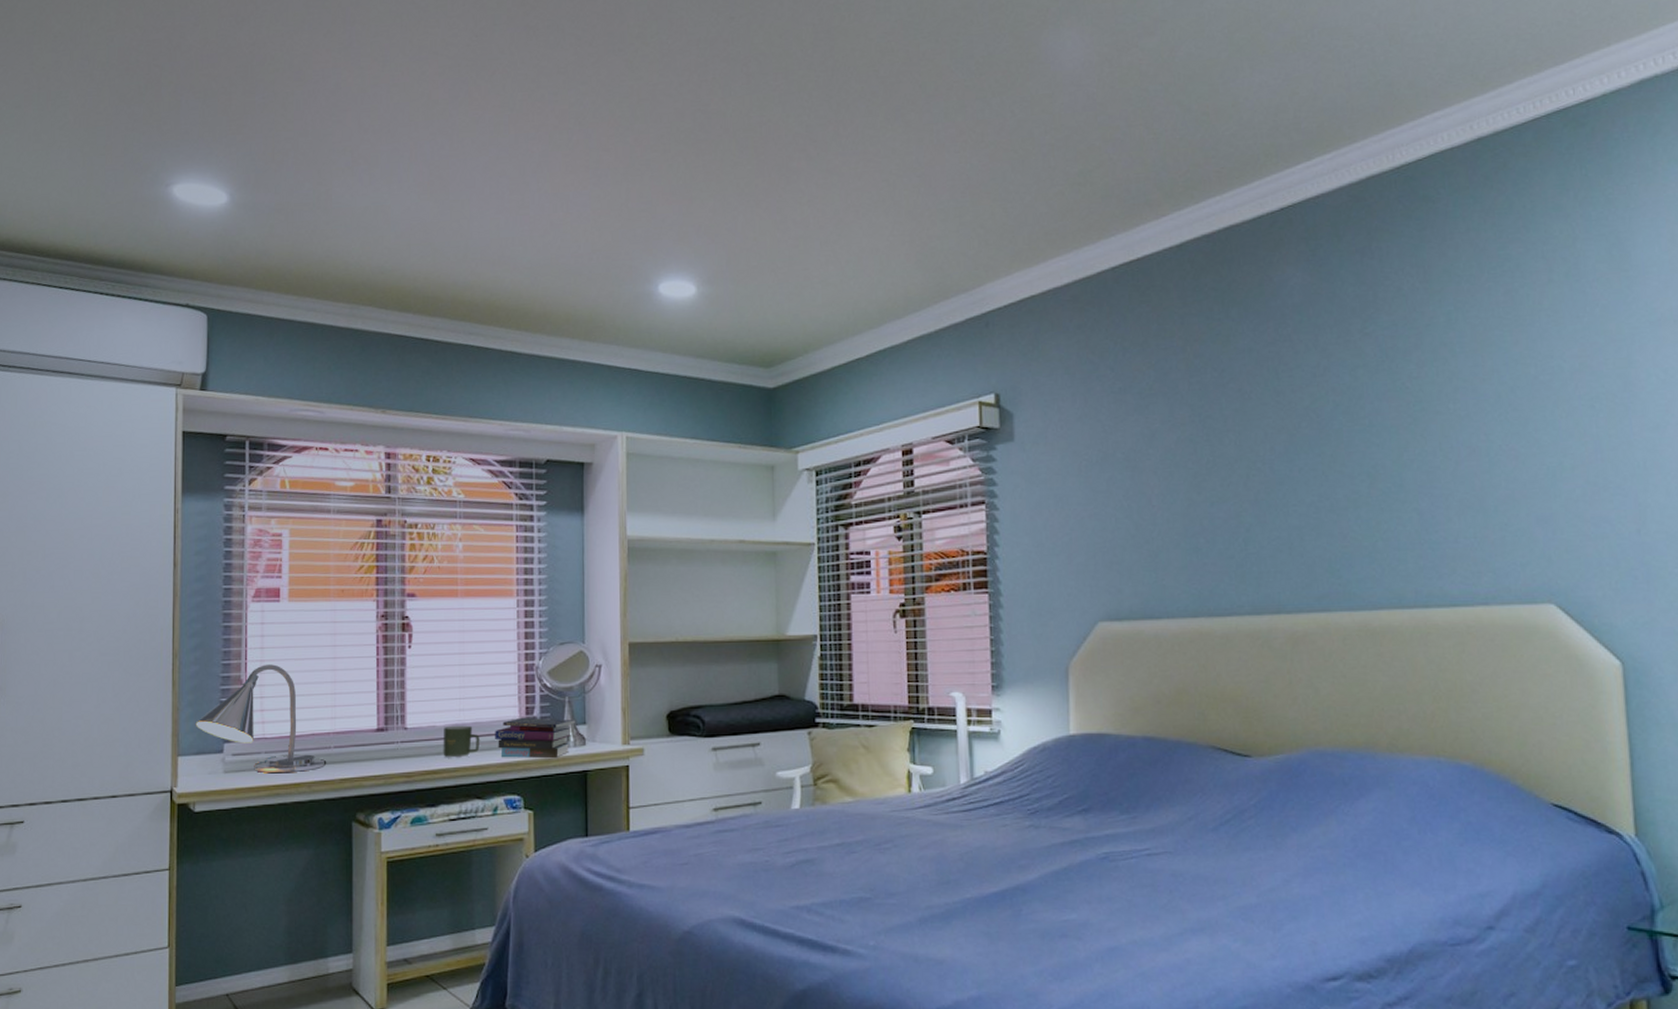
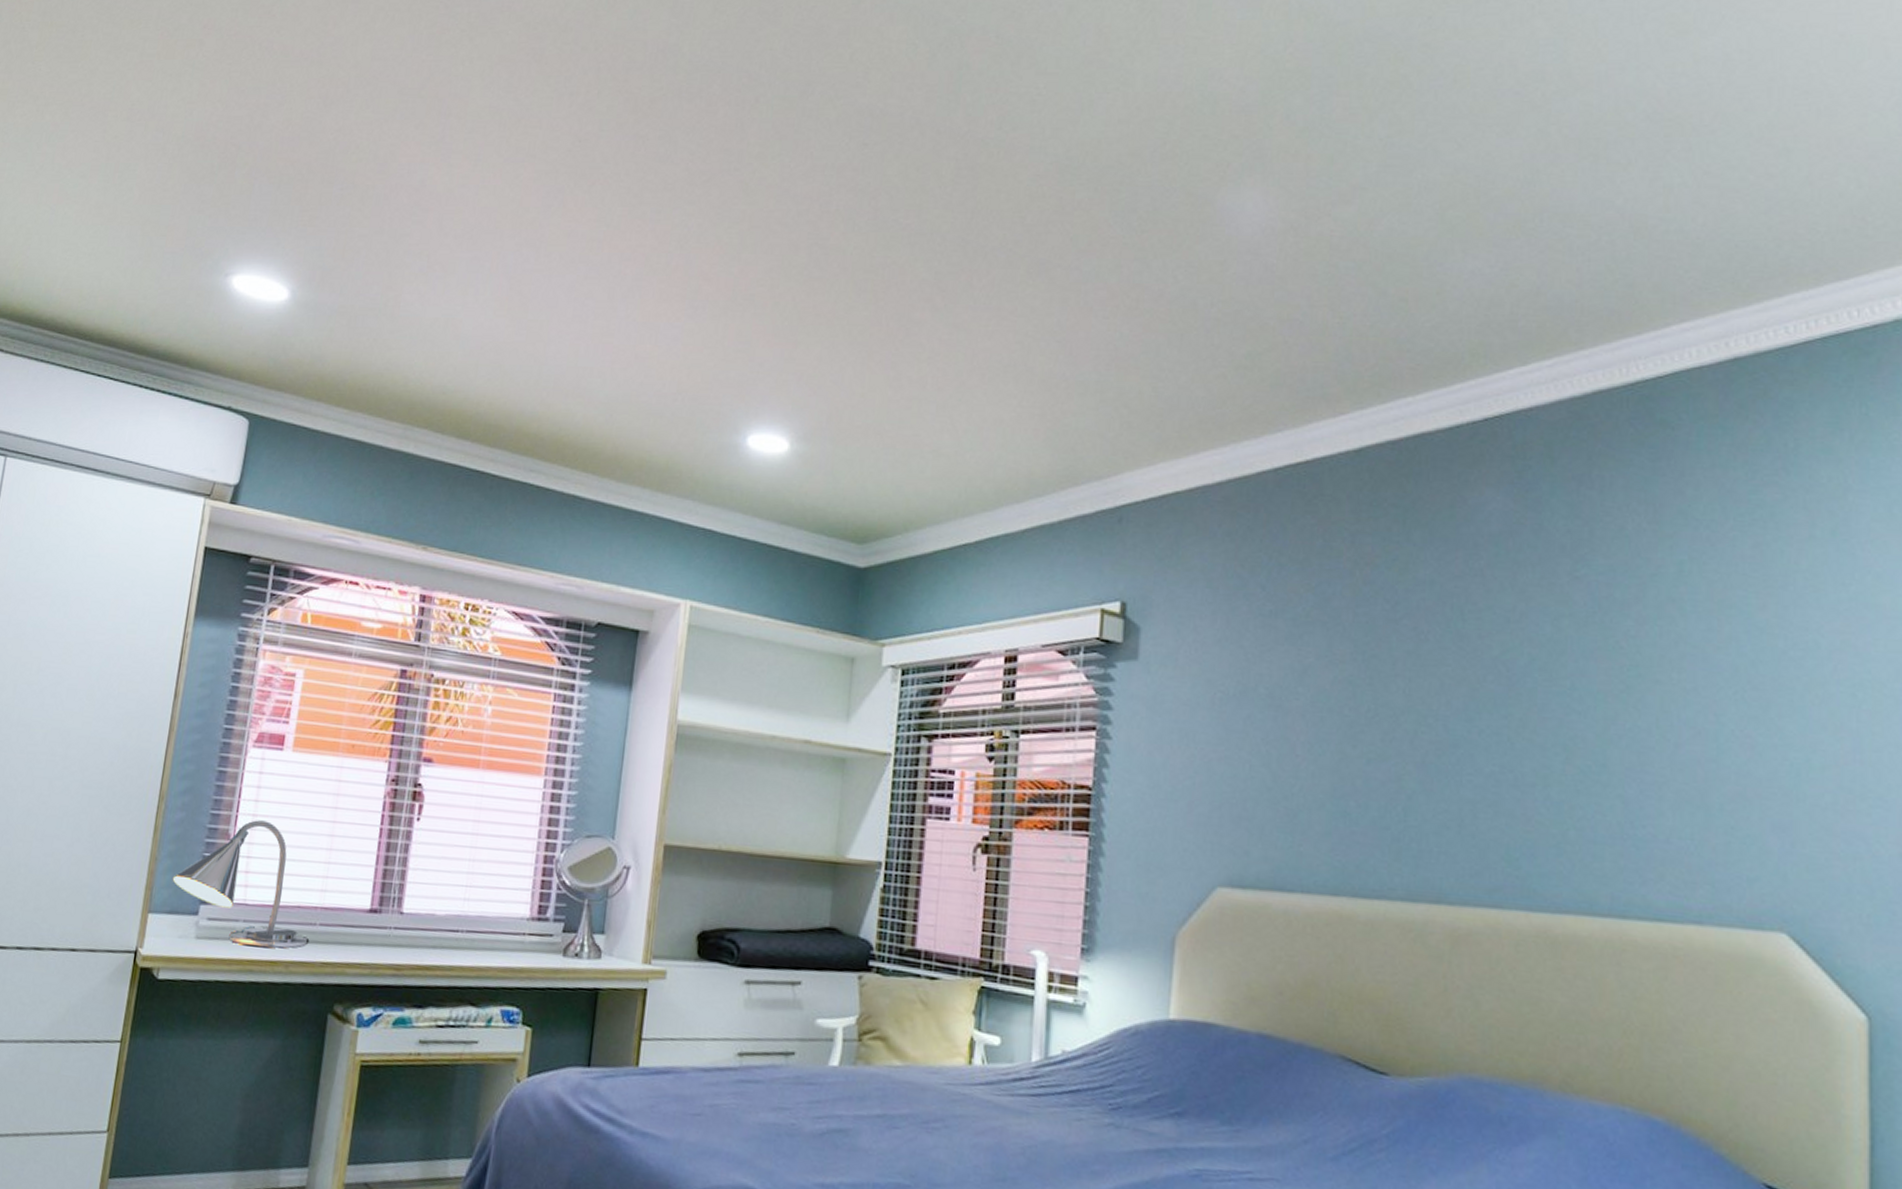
mug: present [443,725,480,758] -> none [439,916,483,956]
books: present [495,718,576,759] -> none [500,917,594,970]

